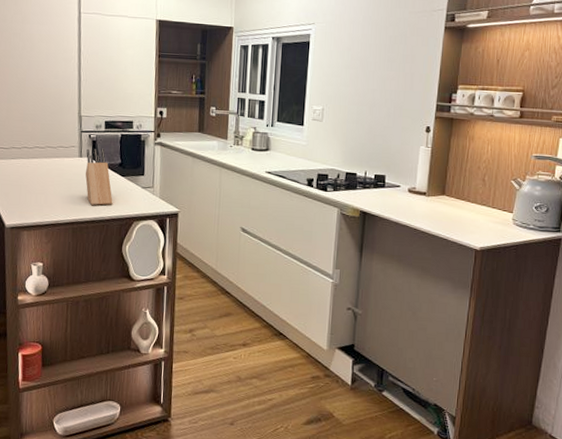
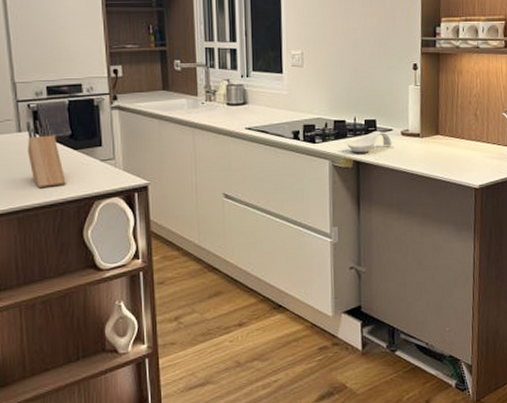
spoon rest: none [356,185,399,205] -> present [347,130,392,153]

